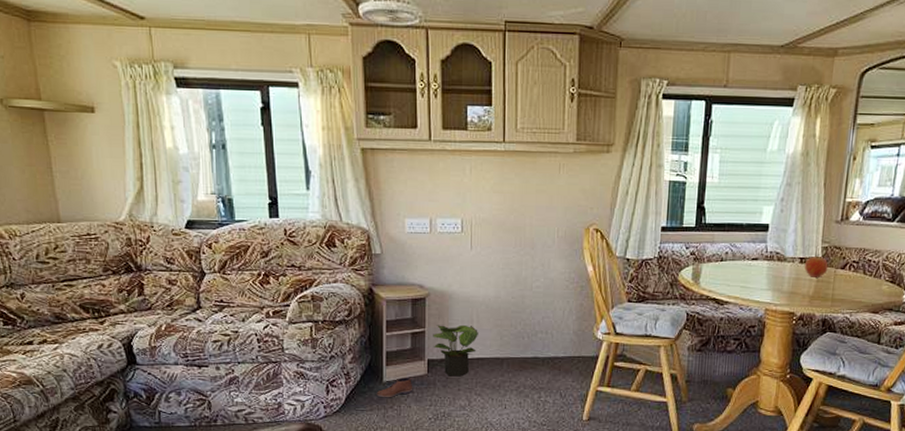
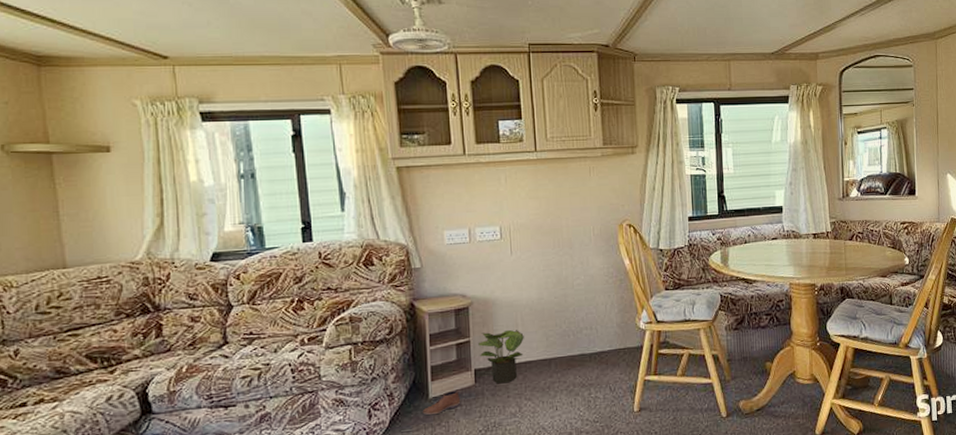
fruit: present [804,254,829,278] -> none [817,229,838,250]

